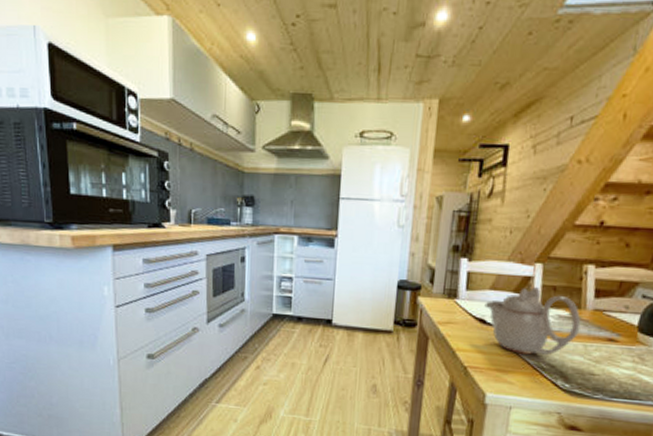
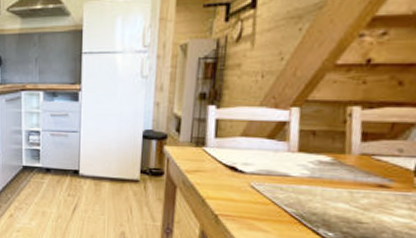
teapot: present [484,287,581,355] -> none [235,132,346,202]

